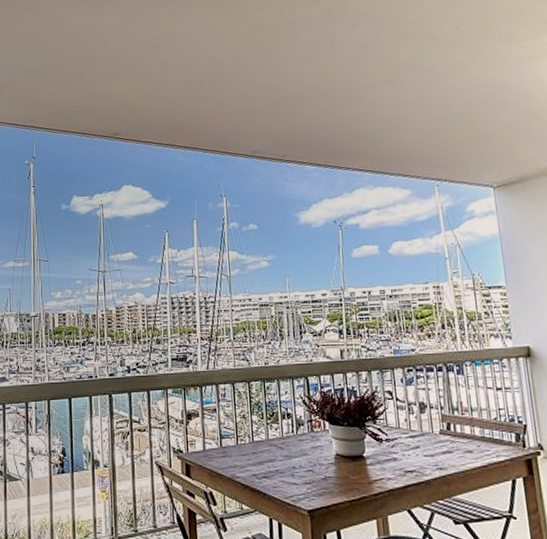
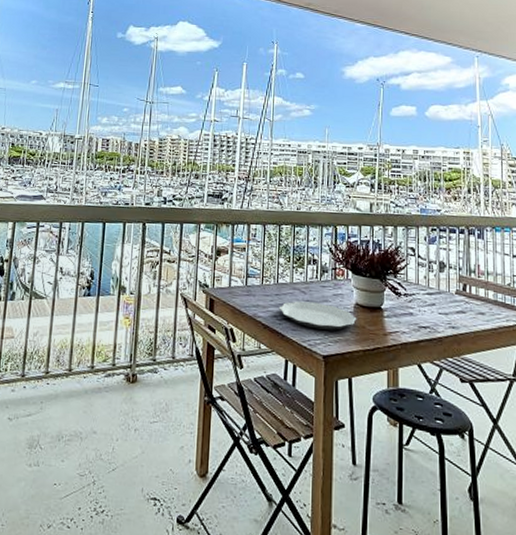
plate: none [257,457,339,484] -> present [278,301,357,330]

